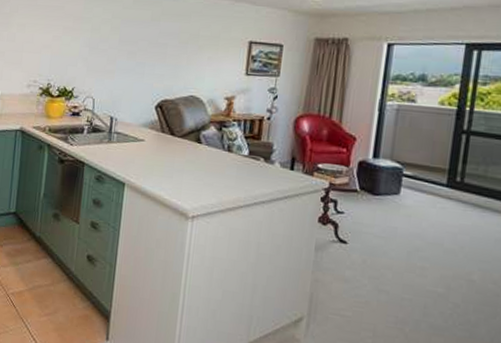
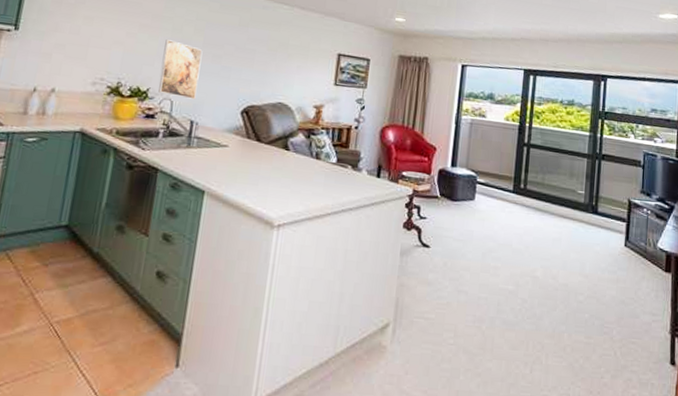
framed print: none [82,40,119,97] -> present [158,39,203,100]

